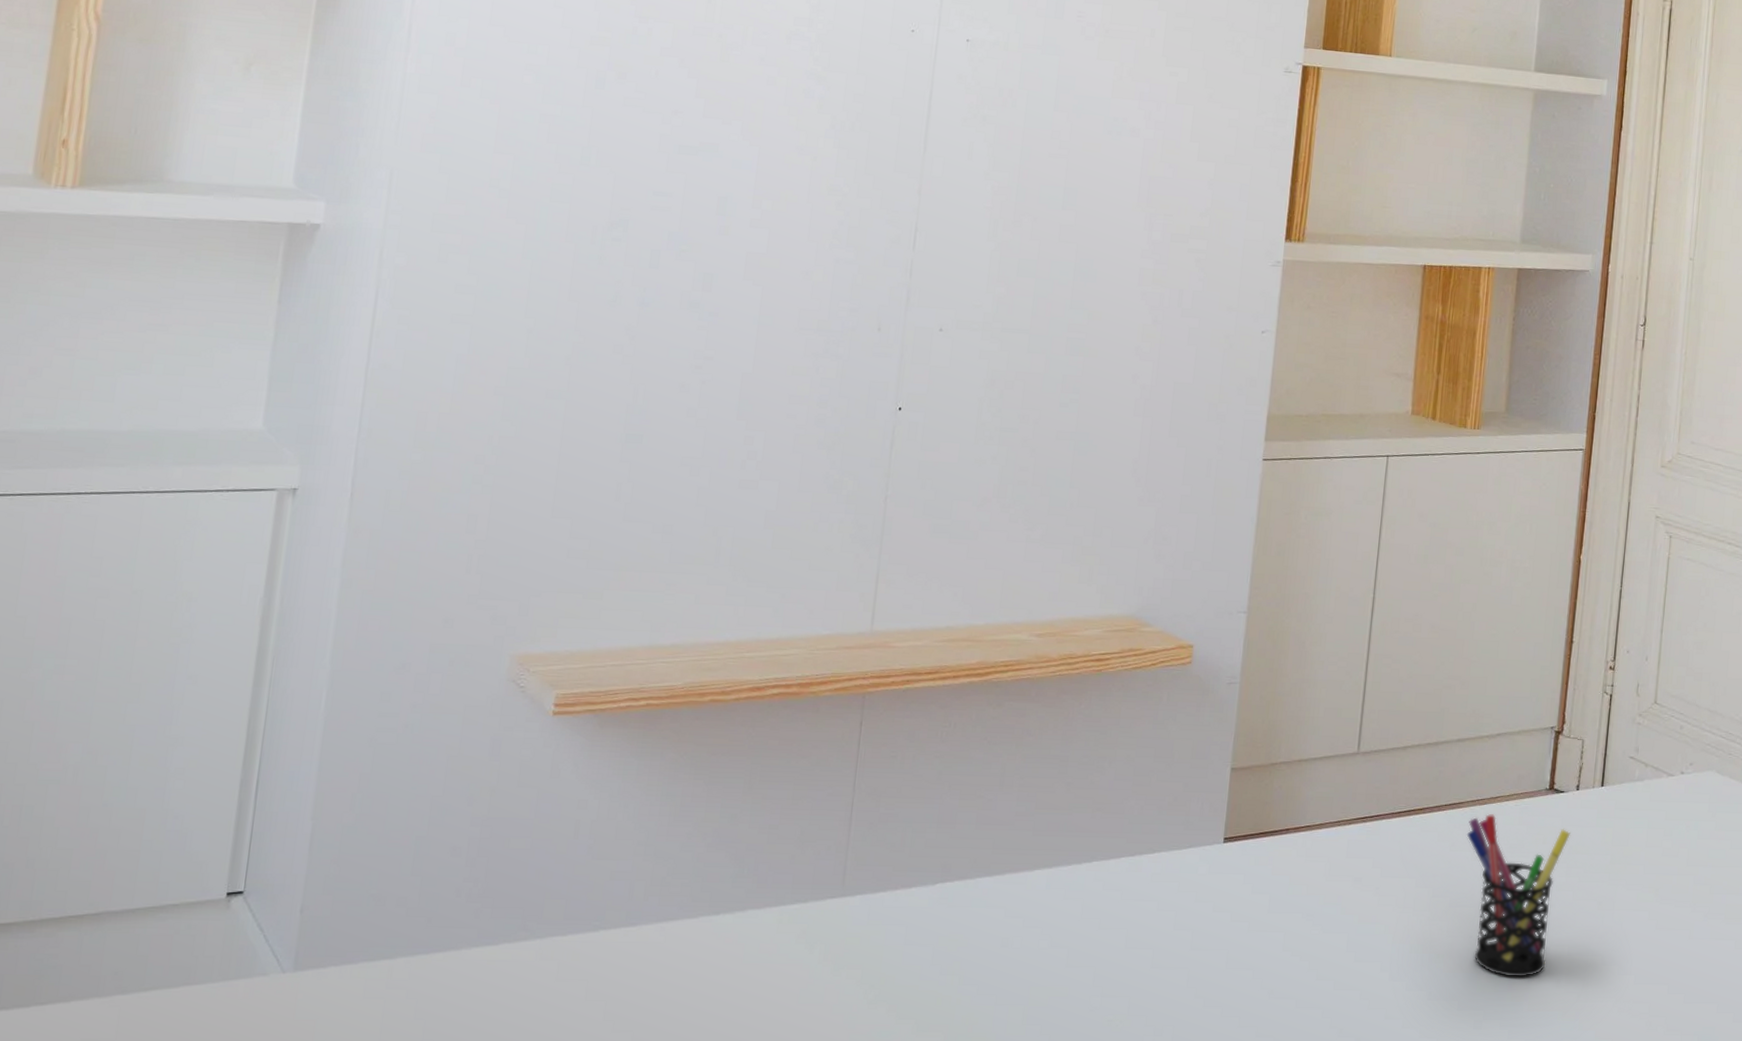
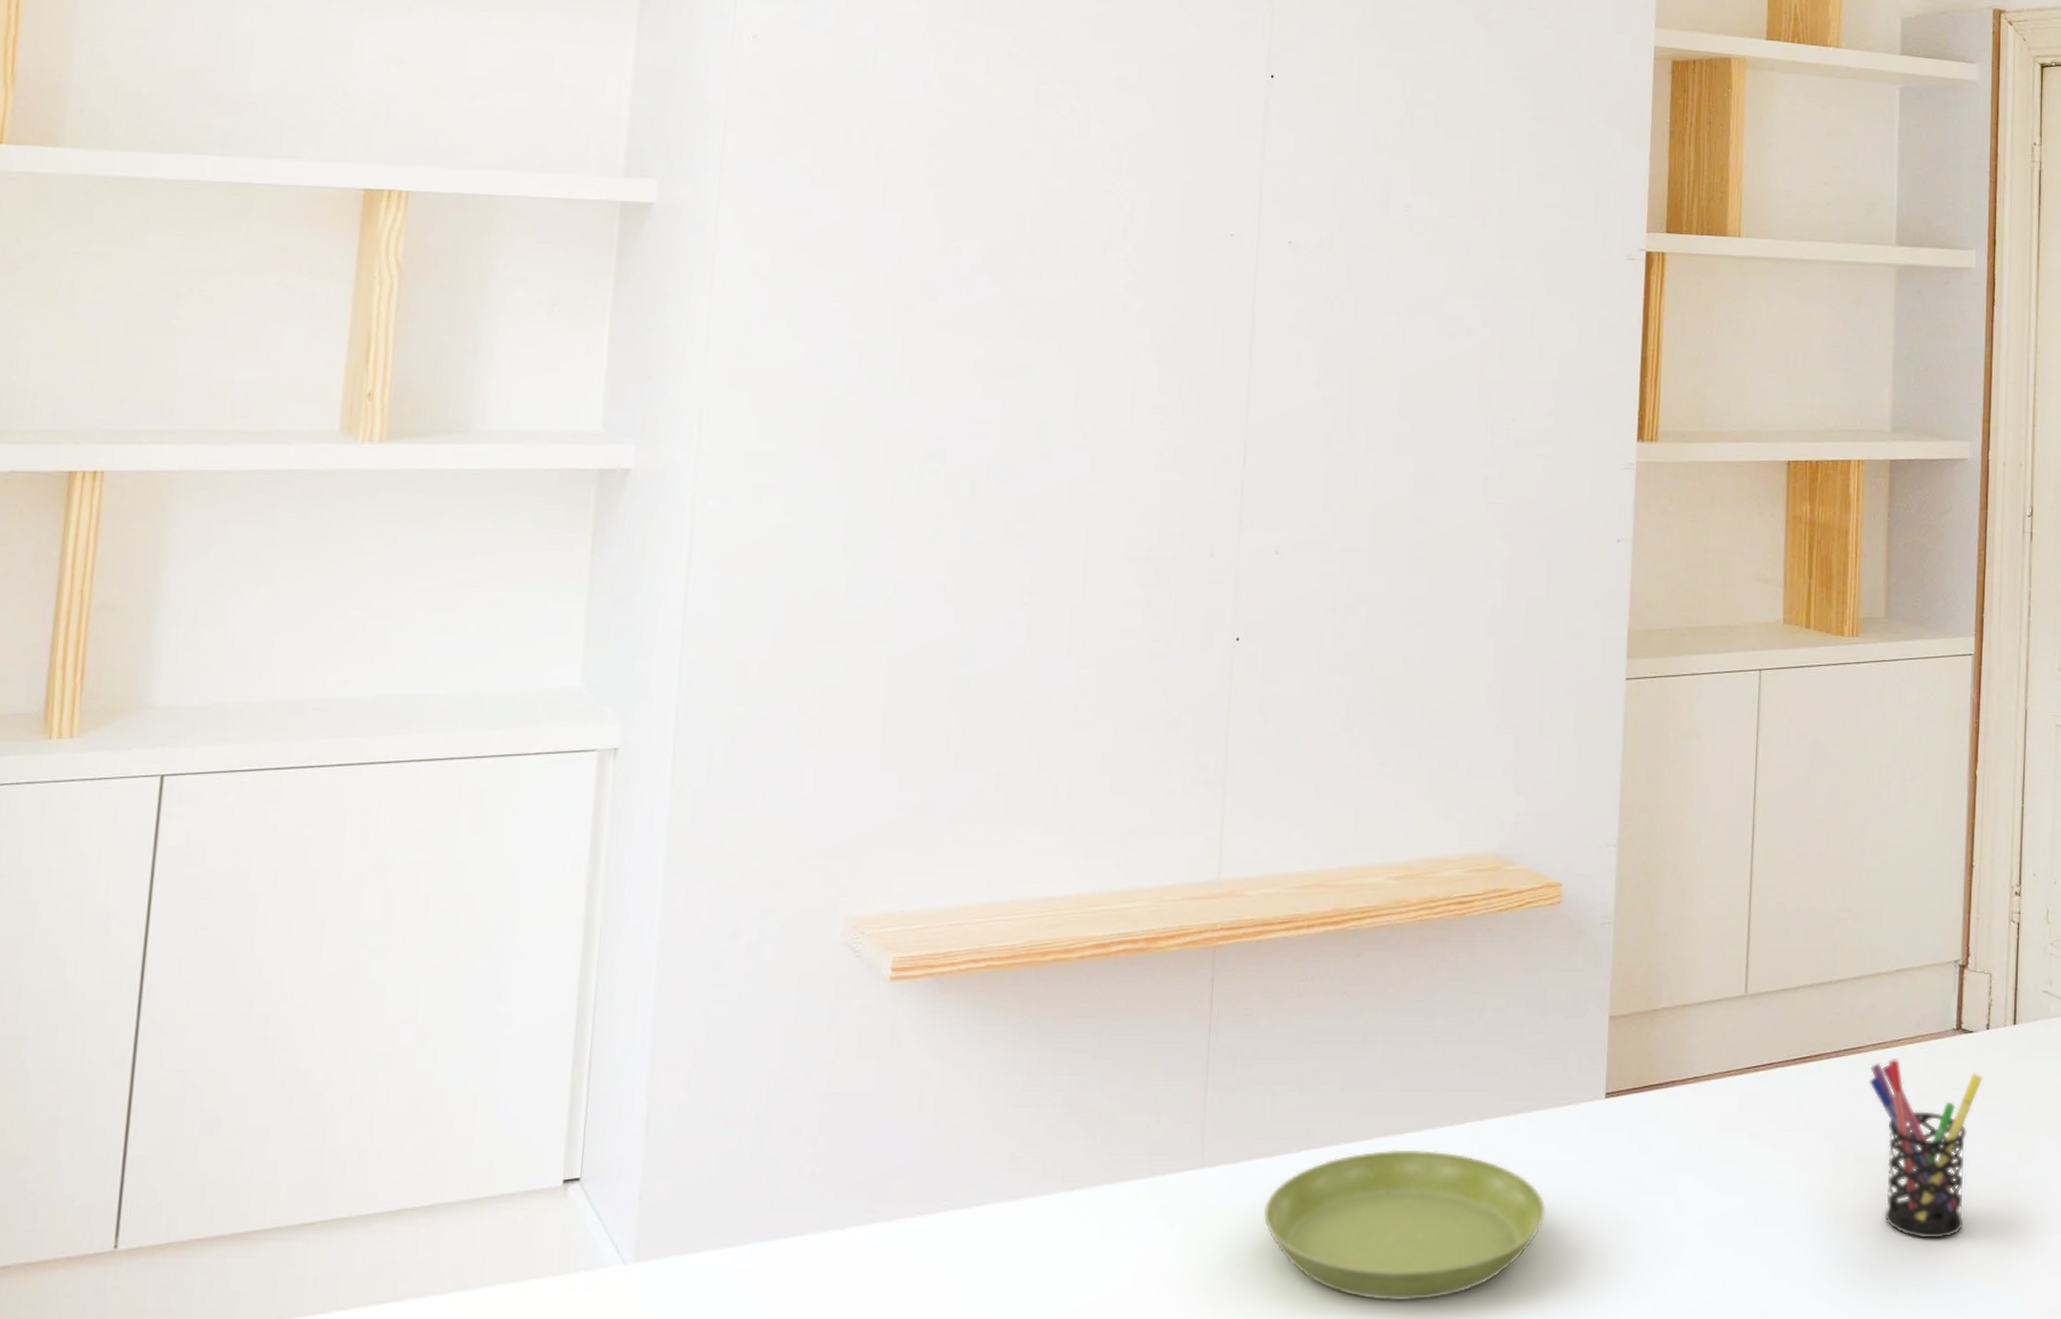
saucer: none [898,884,1163,1023] -> present [1263,1149,1546,1301]

